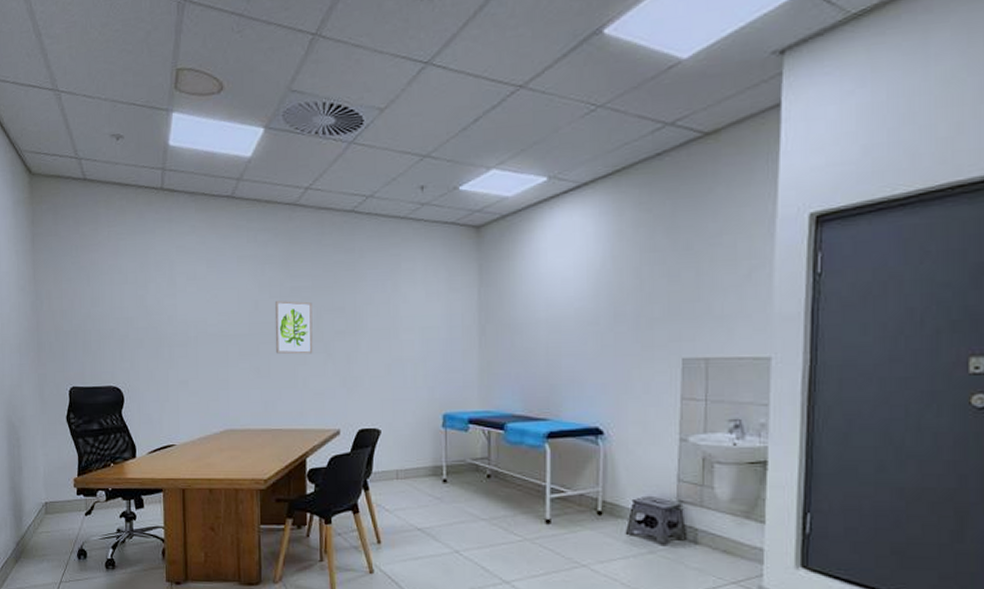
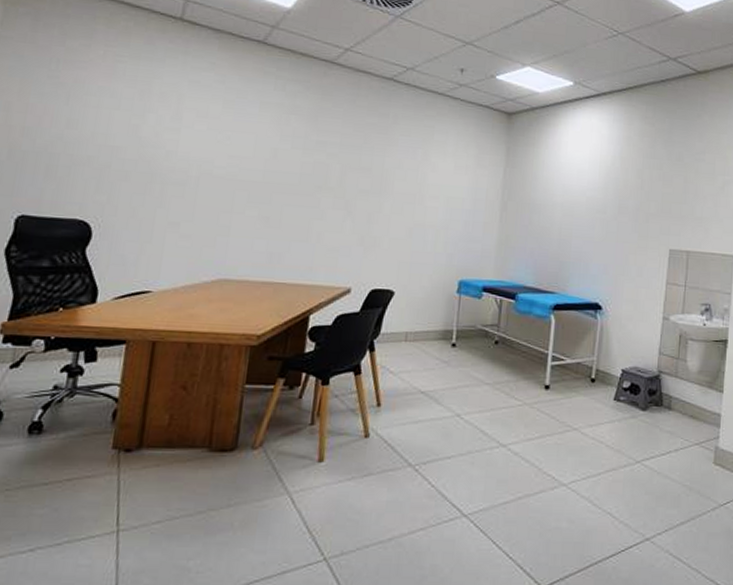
wall art: present [275,301,313,355] -> none [290,152,338,210]

